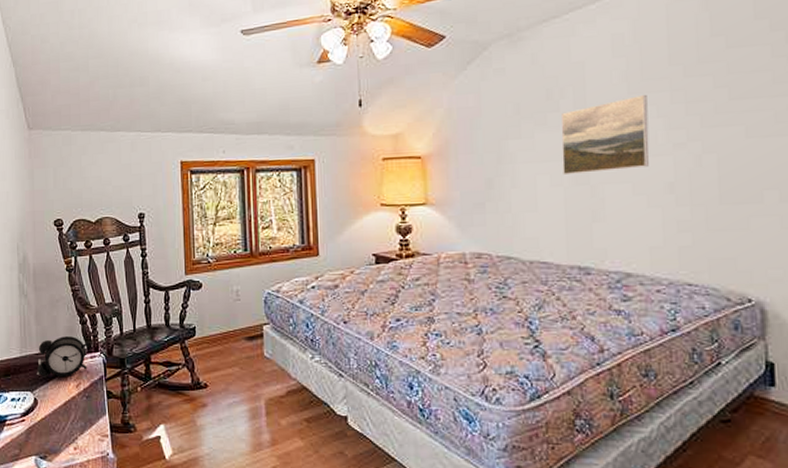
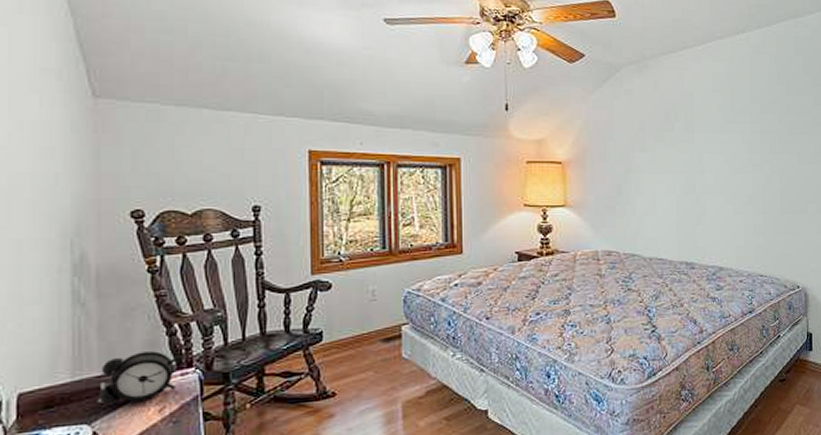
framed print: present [560,94,649,176] -> none [675,123,737,186]

